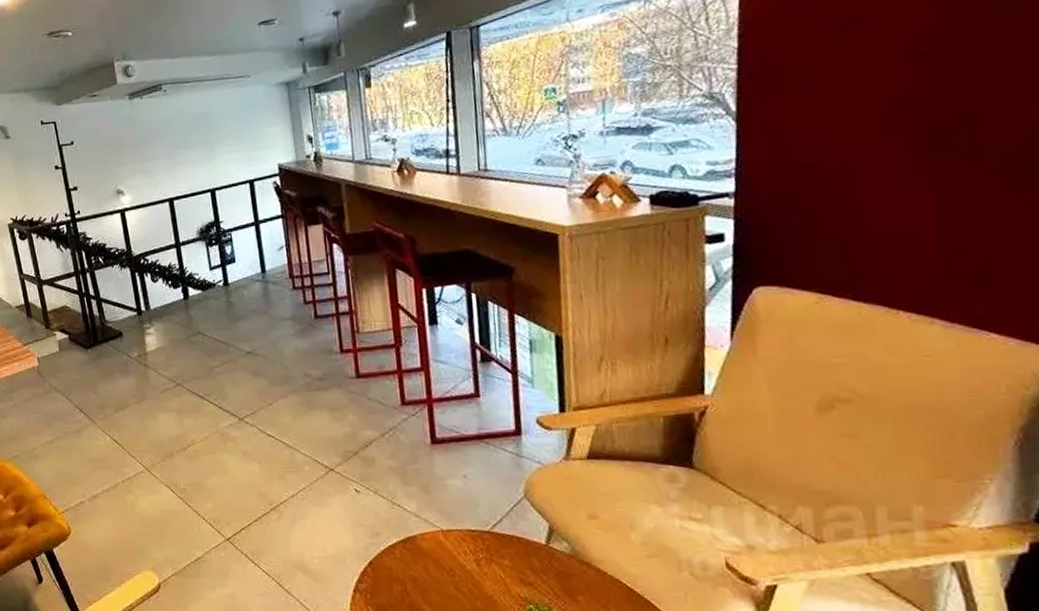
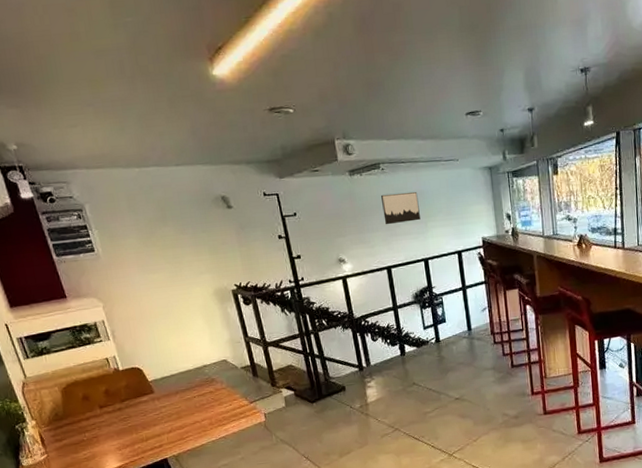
wall art: none [163,114,206,152] -> present [381,191,420,225]

